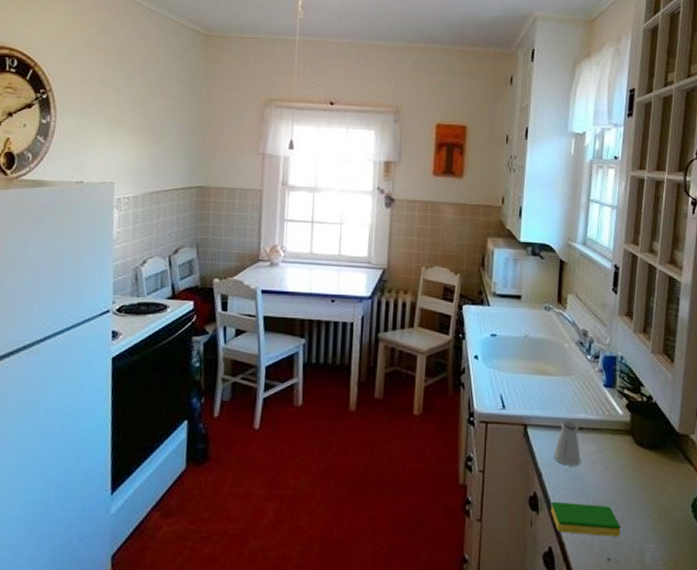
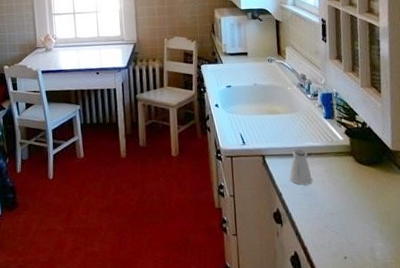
dish sponge: present [550,501,621,538] -> none [292,214,353,240]

